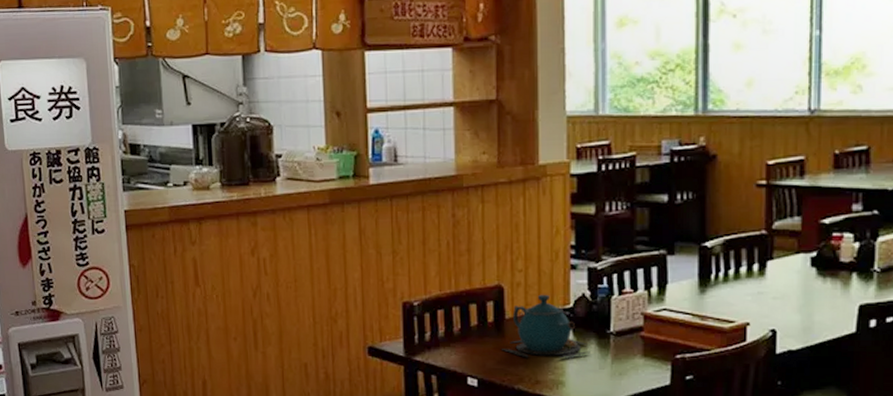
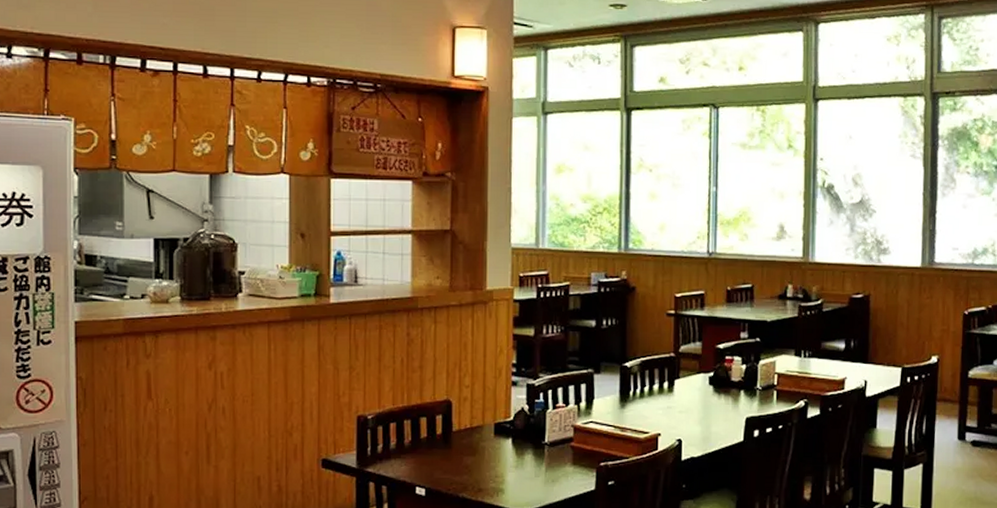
teapot: present [502,294,590,359] -> none [448,408,528,468]

